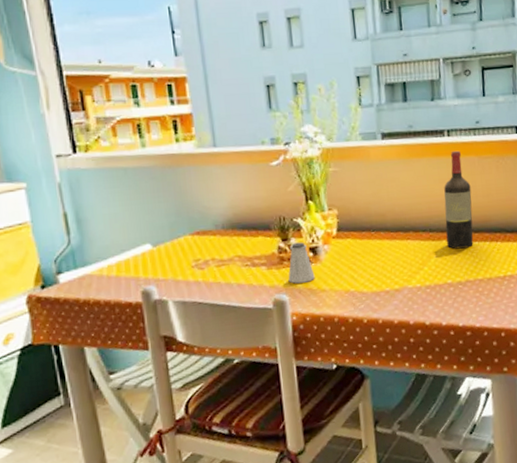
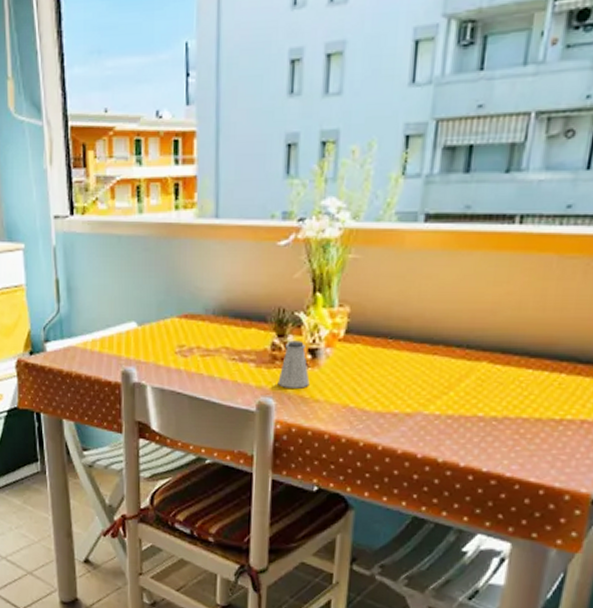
wine bottle: present [444,150,473,249] -> none [486,244,539,376]

